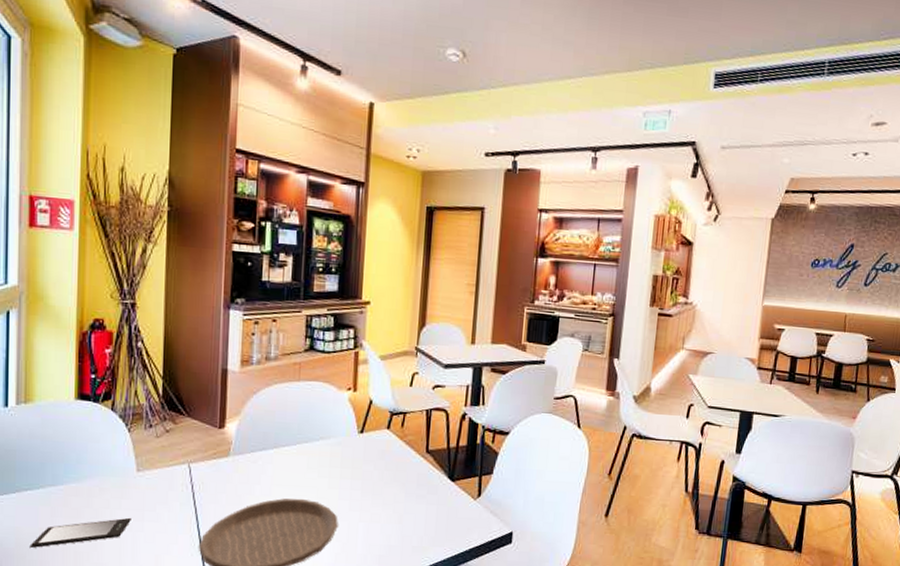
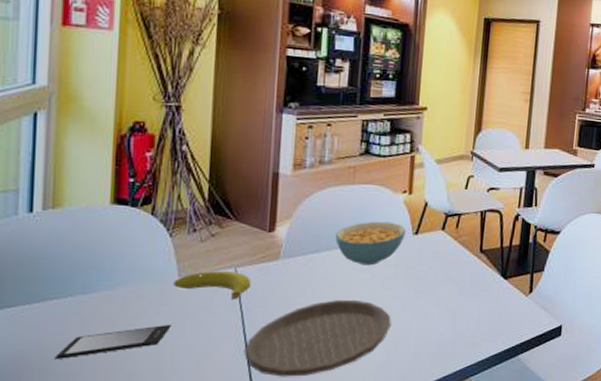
fruit: none [133,466,204,496] -> present [173,271,251,300]
cereal bowl: none [282,419,351,464] -> present [335,221,406,266]

